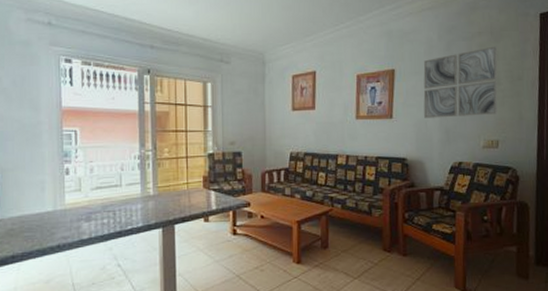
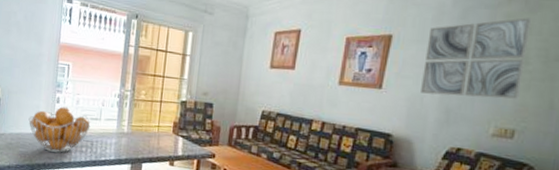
fruit basket: none [32,178,110,230] -> present [28,106,91,153]

